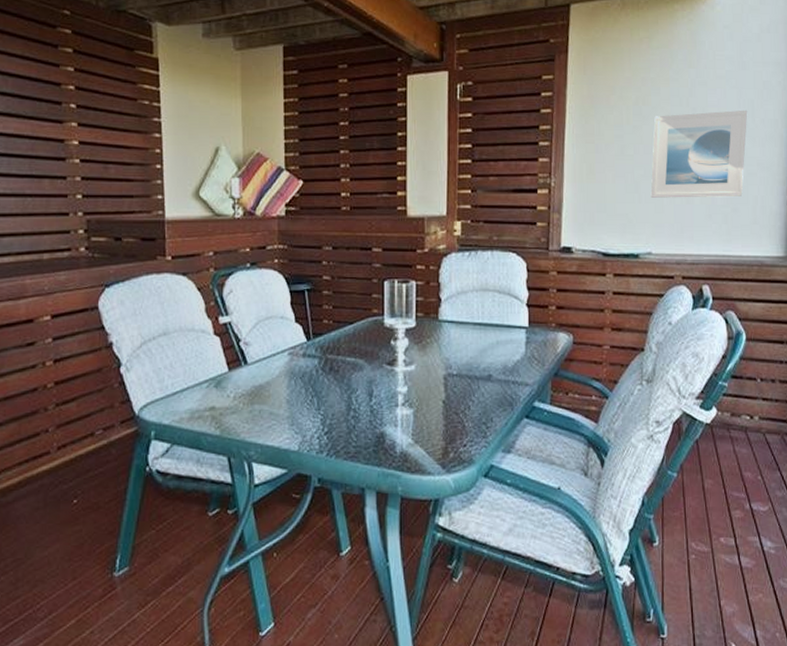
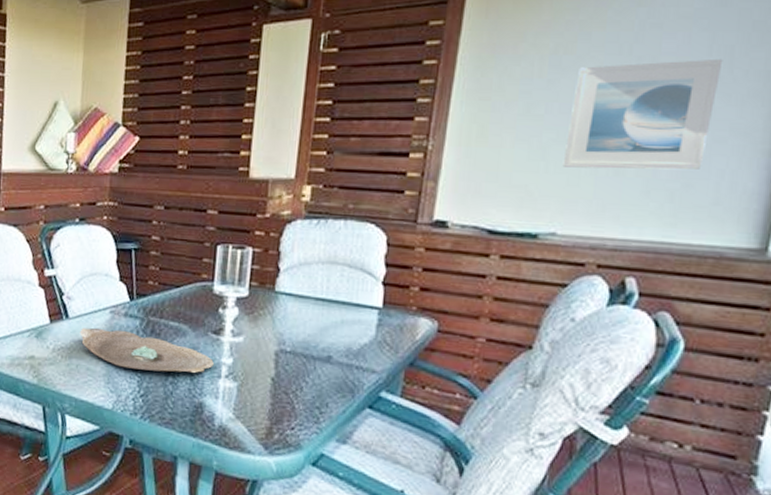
decorative bowl: none [260,370,390,408] -> present [79,327,214,373]

